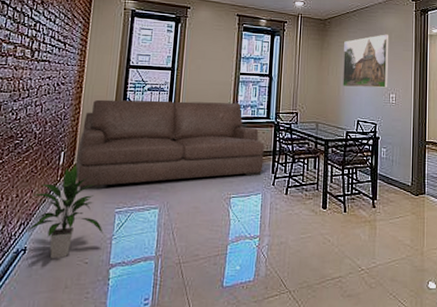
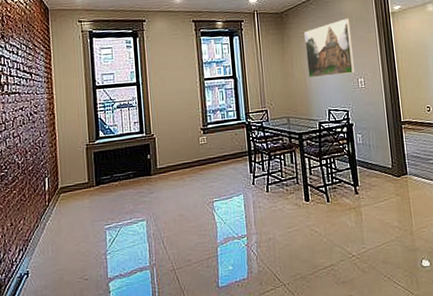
indoor plant: present [27,165,103,259] -> none [25,189,97,280]
sofa: present [76,99,264,191] -> none [60,109,241,213]

